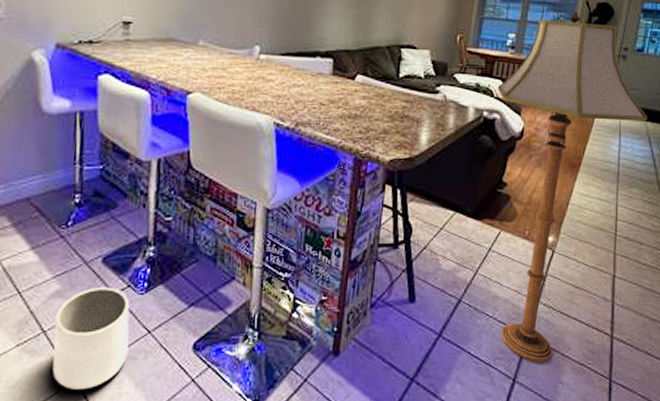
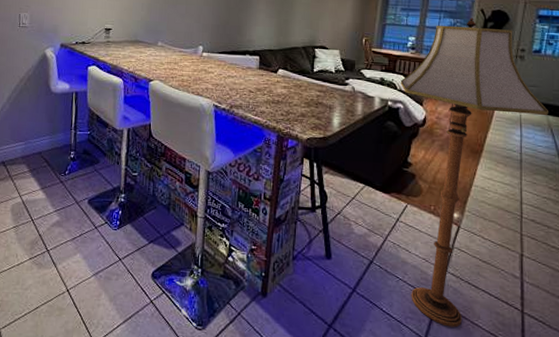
planter: present [53,286,130,390] -> none [53,221,106,298]

